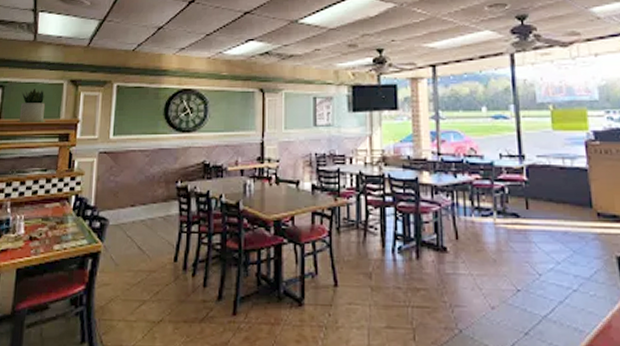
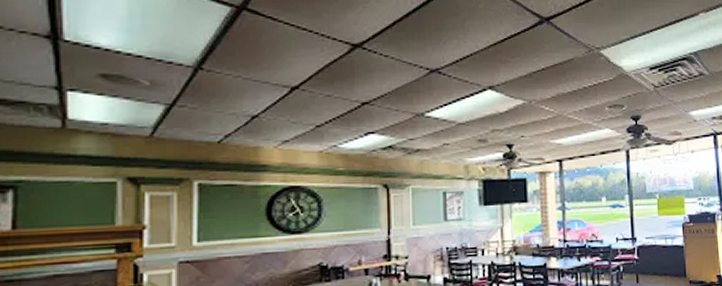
planter: present [16,89,46,124] -> none [44,189,92,234]

